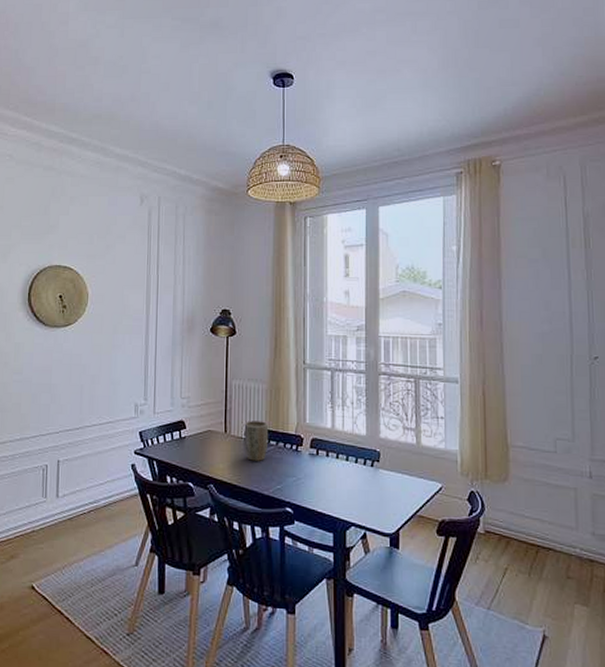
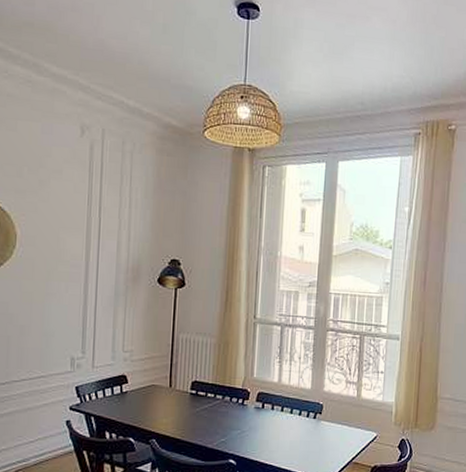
plant pot: present [244,421,269,461] -> none [189,375,216,415]

